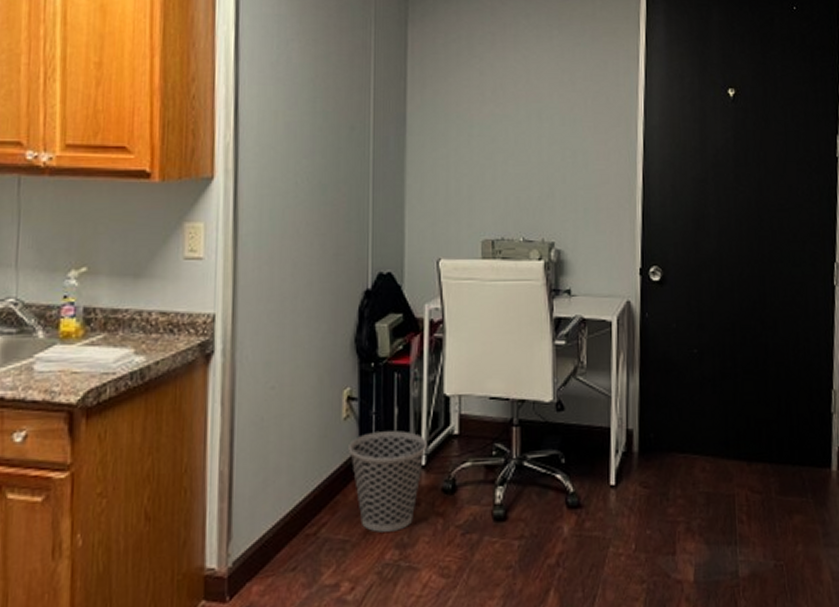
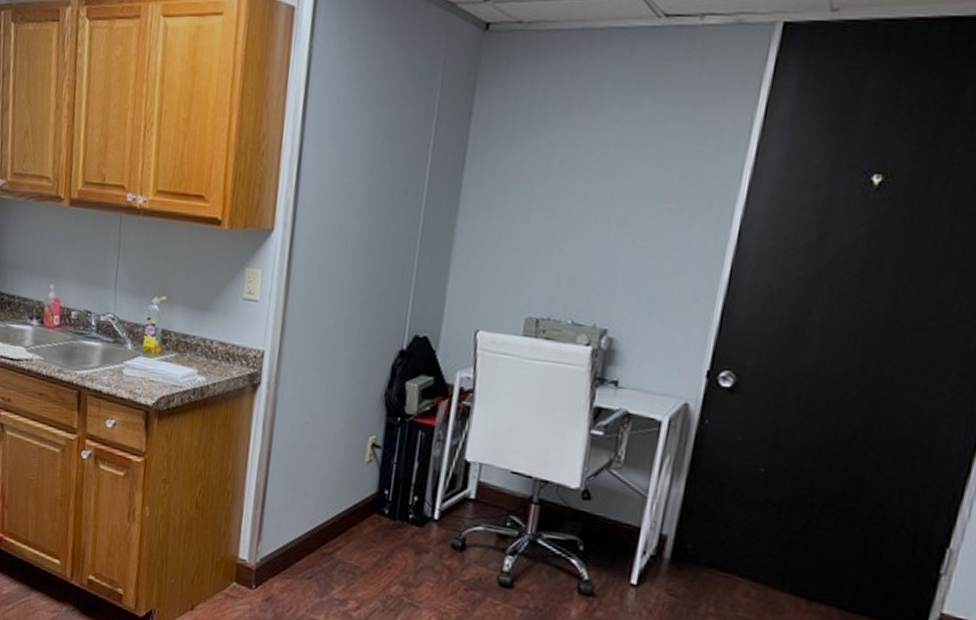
wastebasket: present [348,431,428,532] -> none [368,479,443,571]

